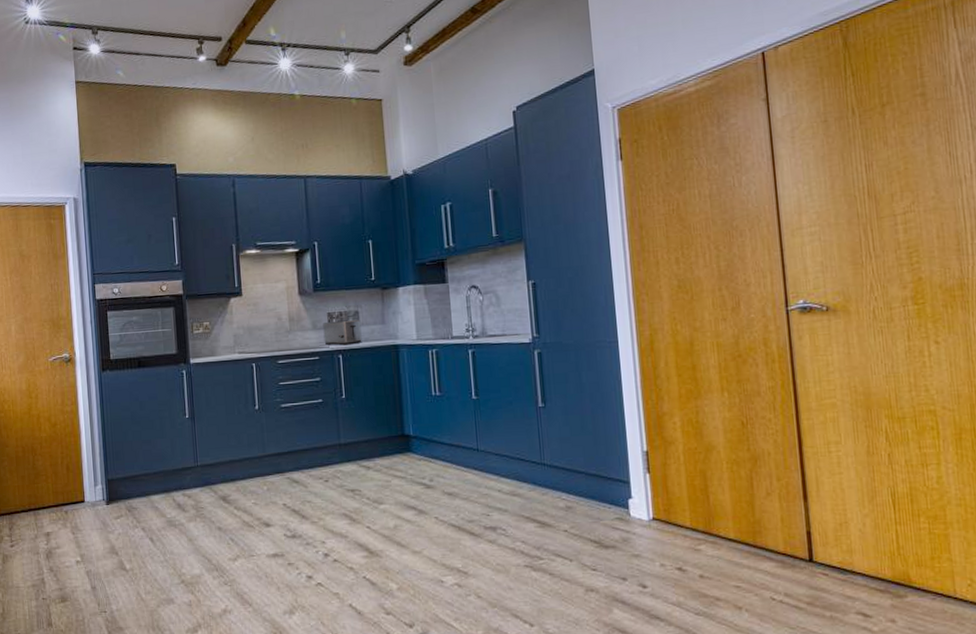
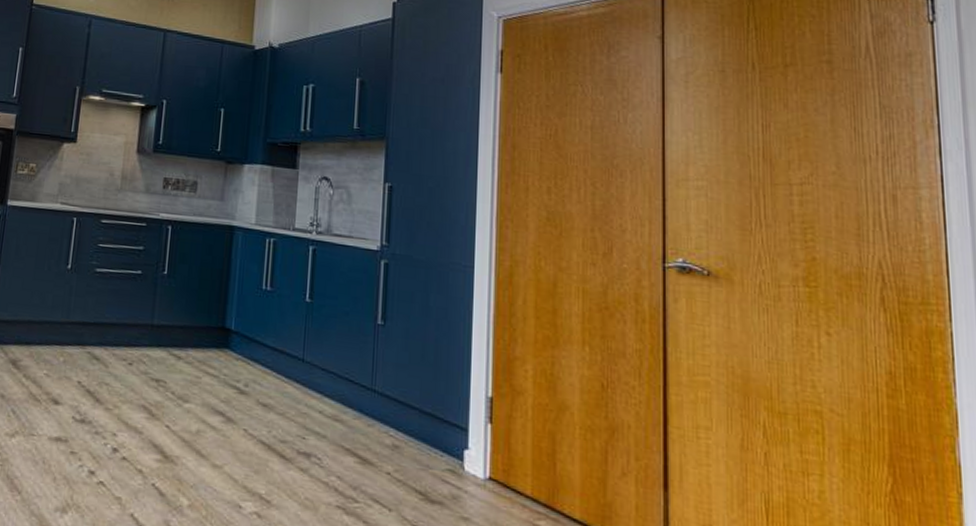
toaster: present [323,319,362,346] -> none [155,187,198,217]

